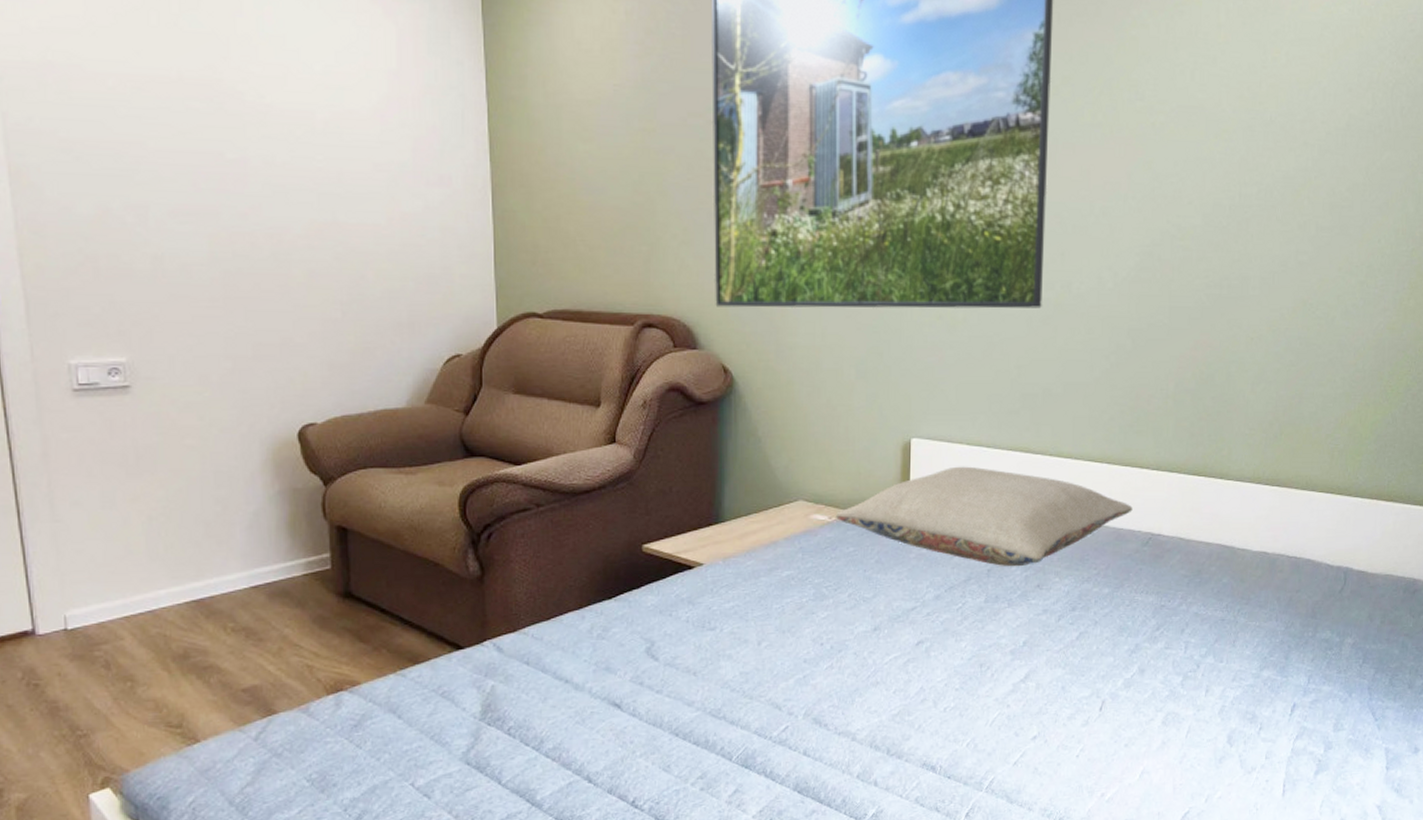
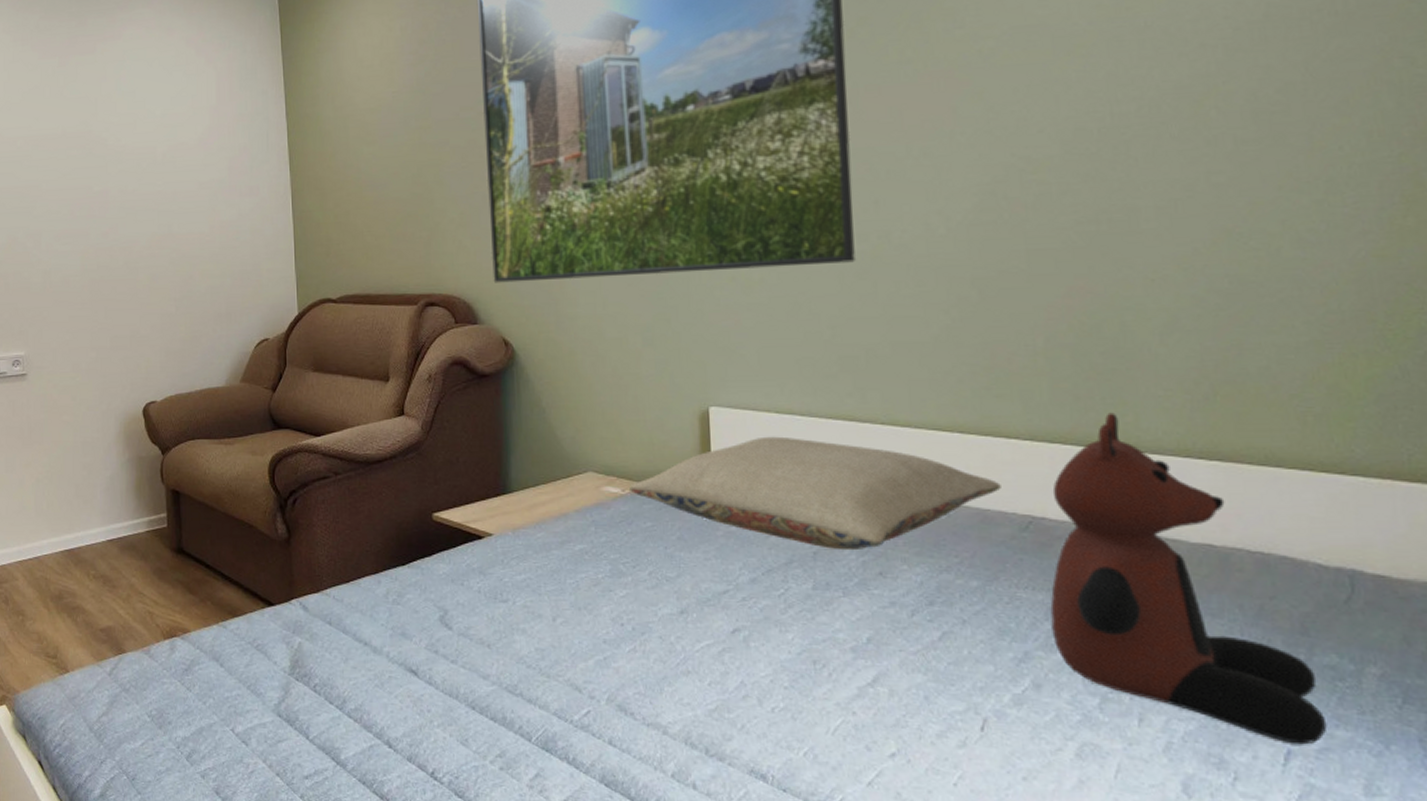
teddy bear: none [1156,447,1319,699] -> present [1050,412,1328,745]

